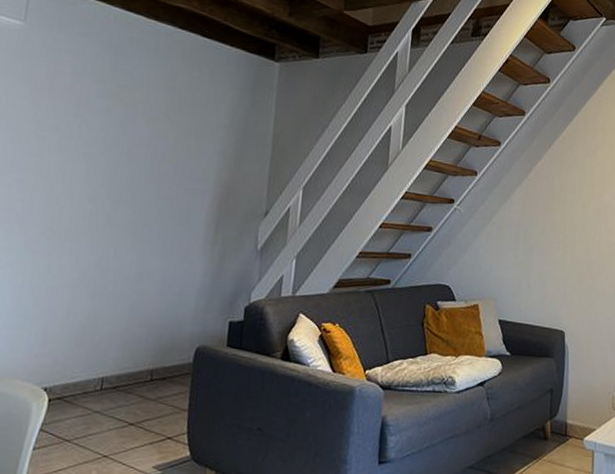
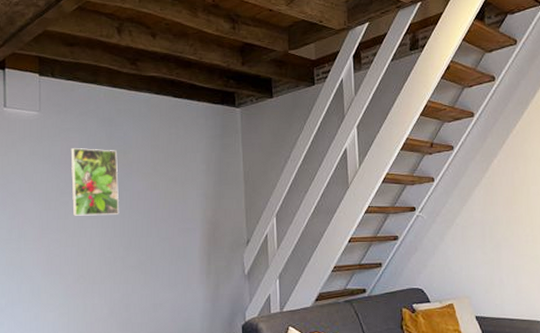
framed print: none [50,73,121,161] -> present [70,148,120,216]

